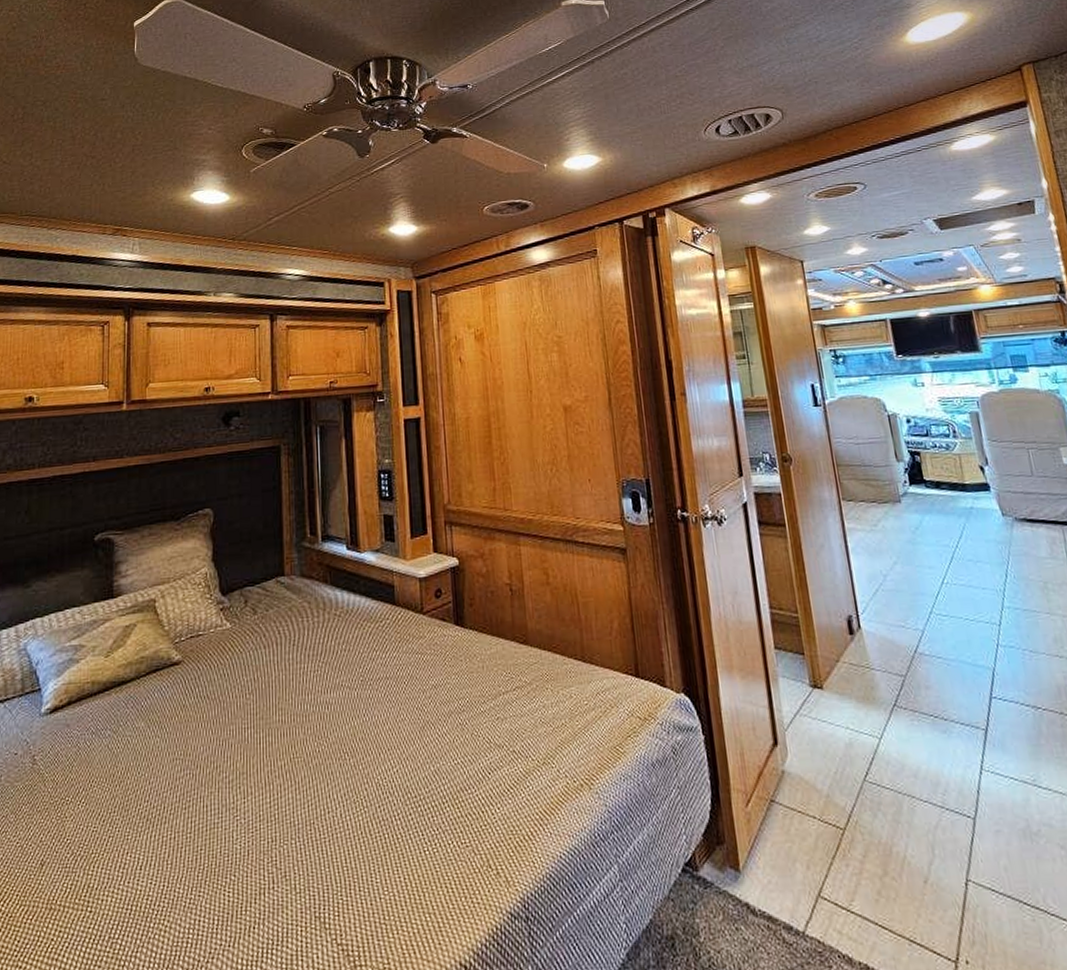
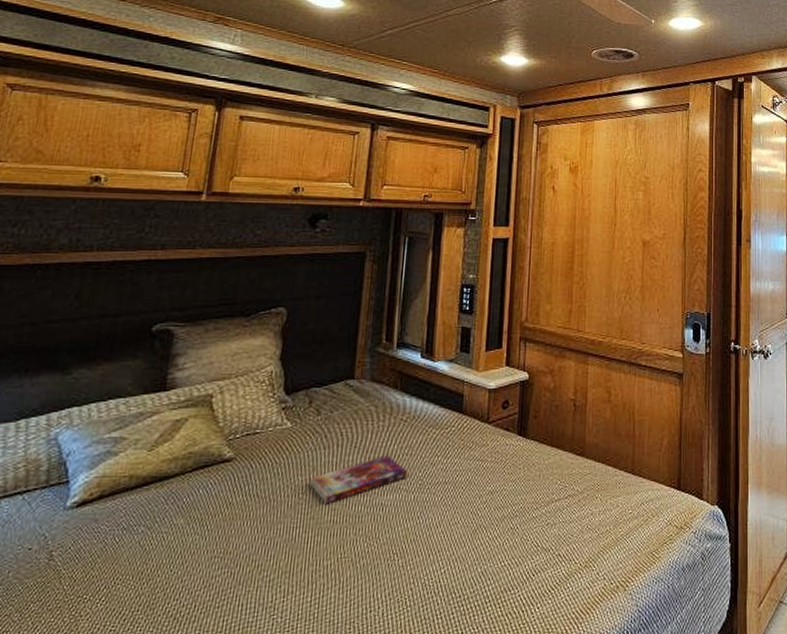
book: none [255,652,348,704] -> present [310,455,408,504]

